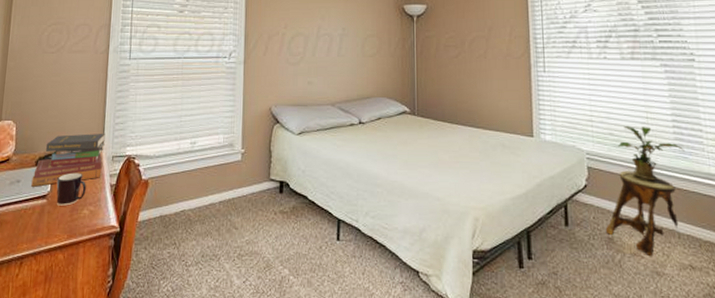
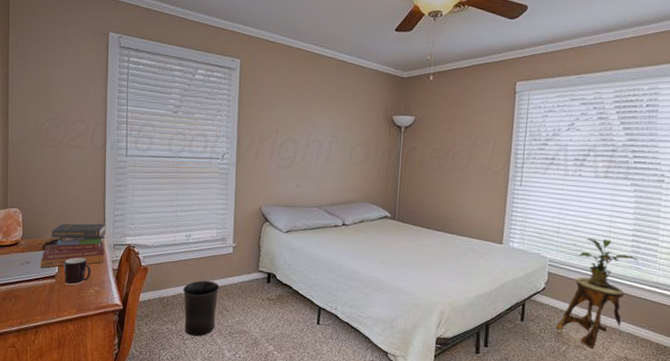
waste bin: none [187,193,227,261] -> present [183,280,219,336]

